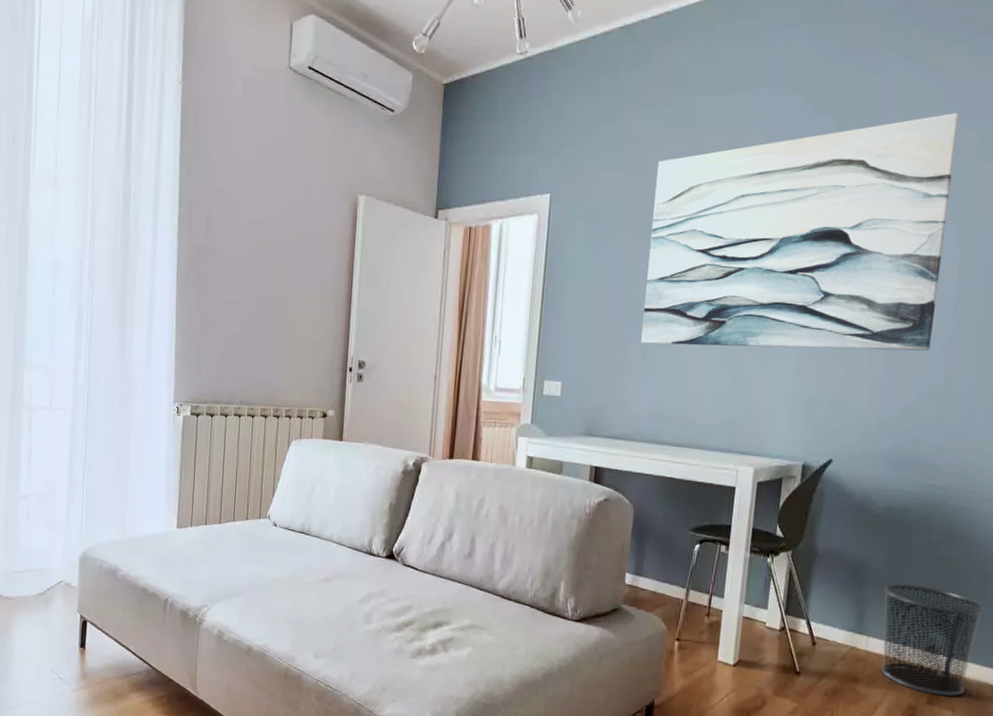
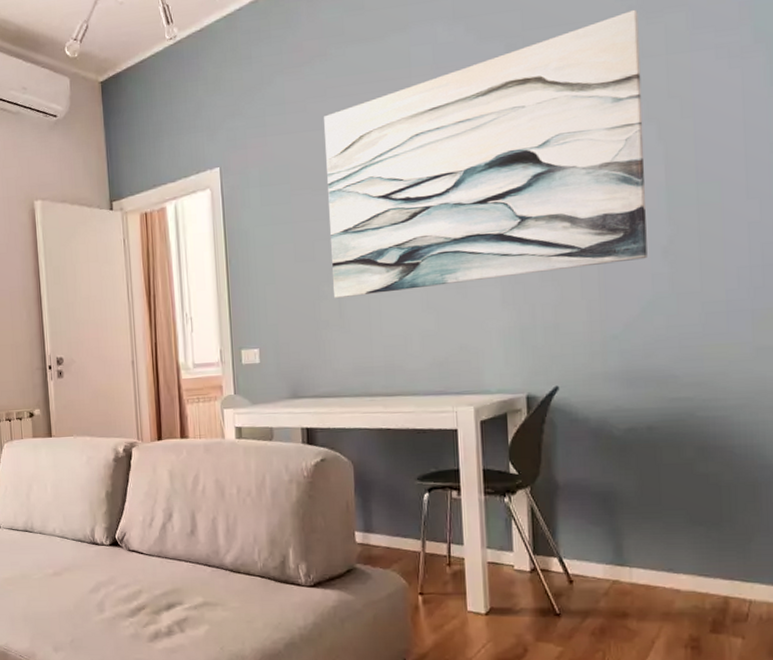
waste bin: present [881,583,984,697] -> none [638,506,760,623]

